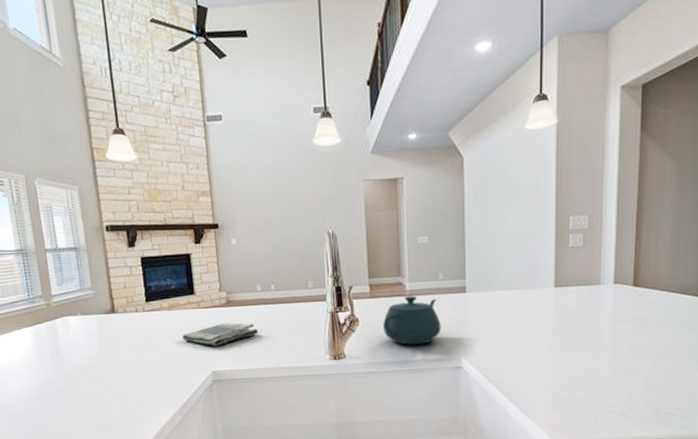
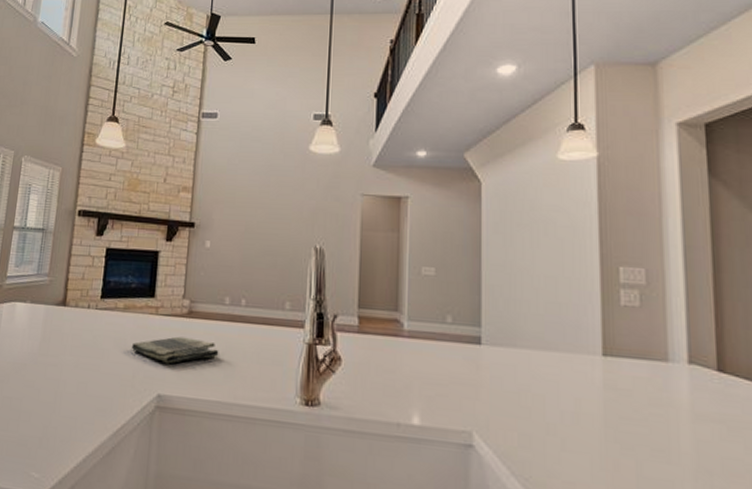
teapot: present [383,296,441,345] -> none [372,337,447,405]

